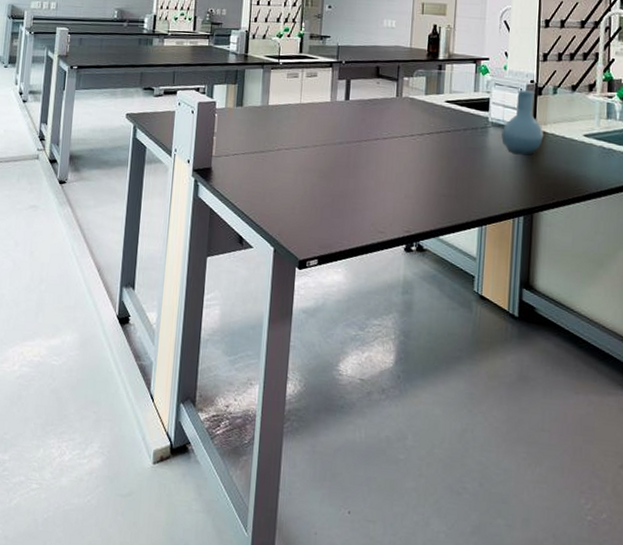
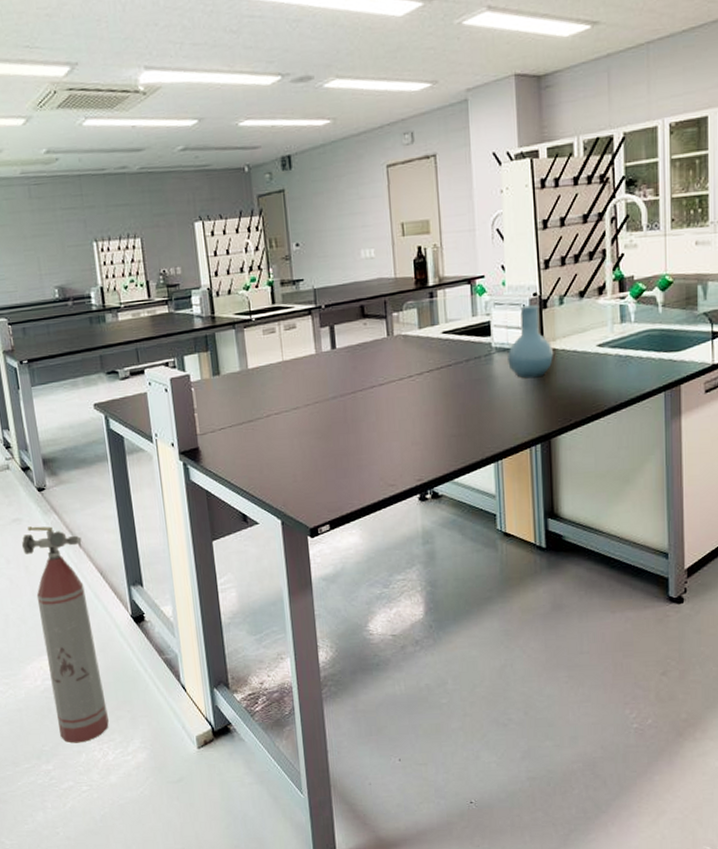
fire extinguisher: none [24,215,88,437] -> present [21,526,109,743]

